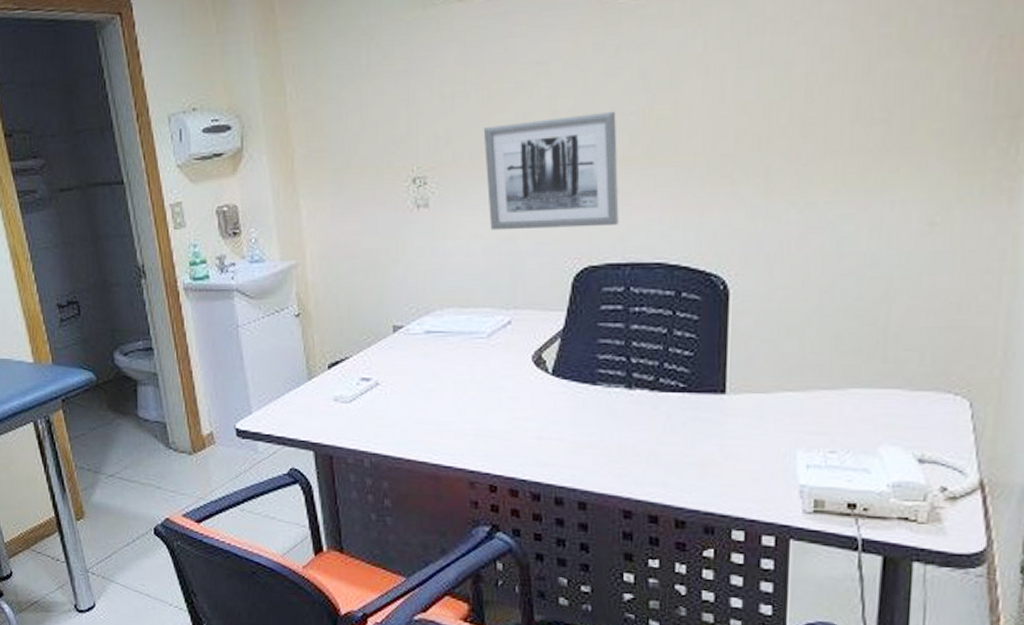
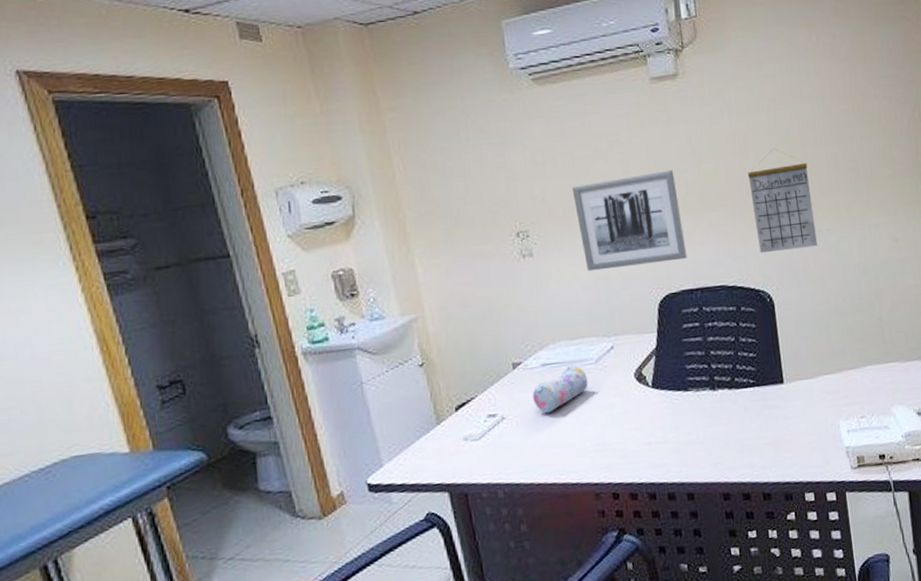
pencil case: none [412,337,476,385] -> present [533,365,588,413]
calendar: none [718,88,811,227] -> present [747,149,817,254]

